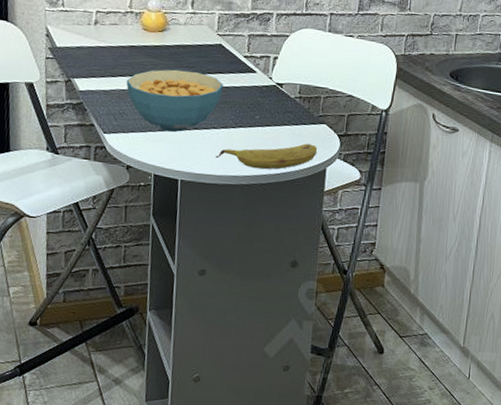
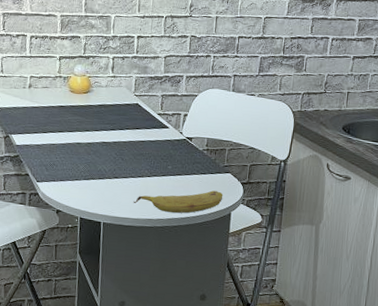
cereal bowl: present [126,69,223,132] -> none [56,126,140,181]

